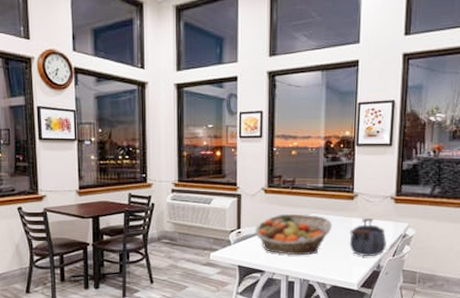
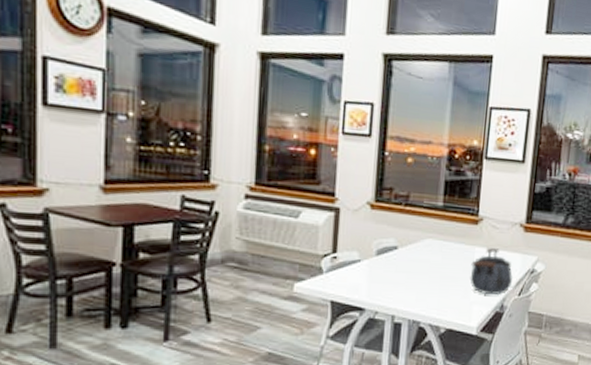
fruit basket: present [254,213,333,256] -> none [355,236,452,291]

